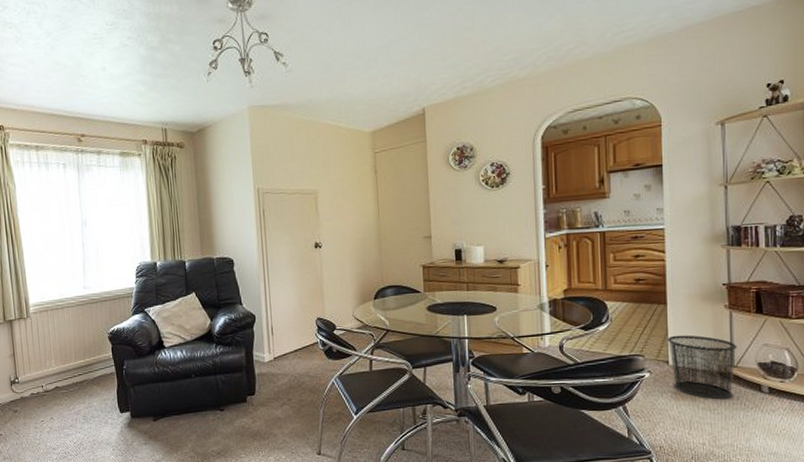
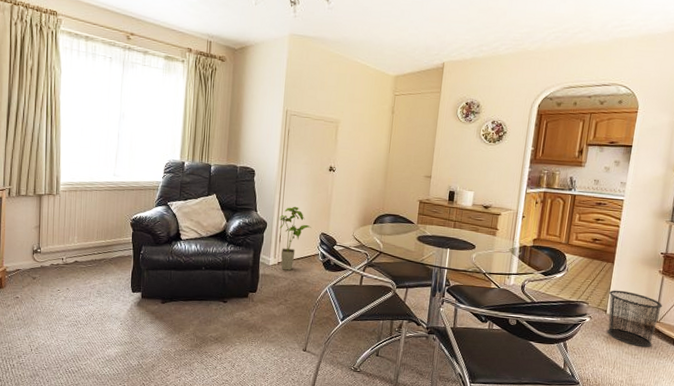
house plant: none [267,292,305,366] -> present [279,206,311,271]

